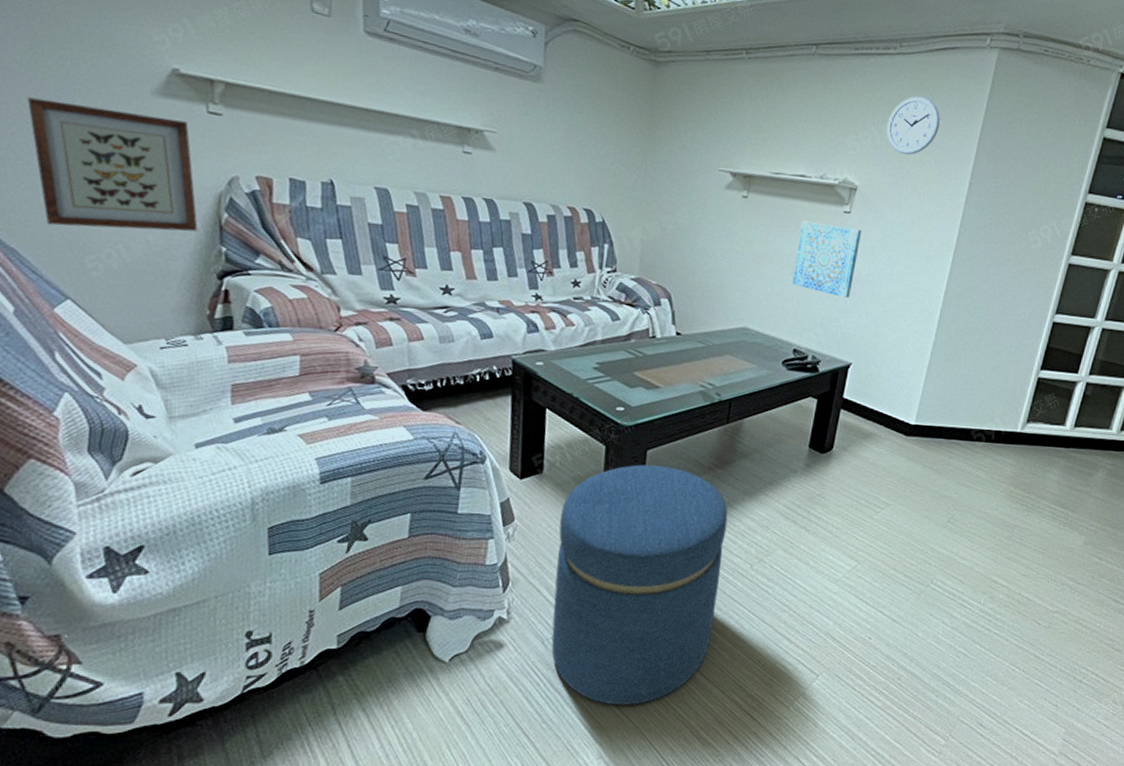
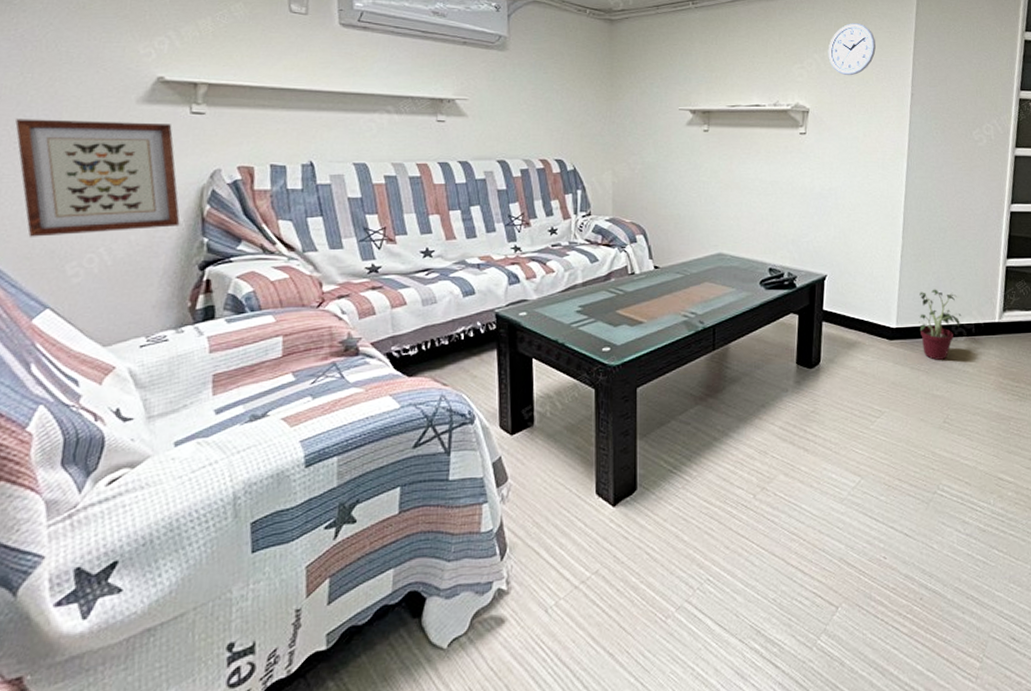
ottoman: present [551,464,728,705] -> none [554,402,725,673]
wall art: present [792,220,862,298] -> none [760,146,819,213]
potted plant: none [938,391,984,462] -> present [919,289,962,360]

